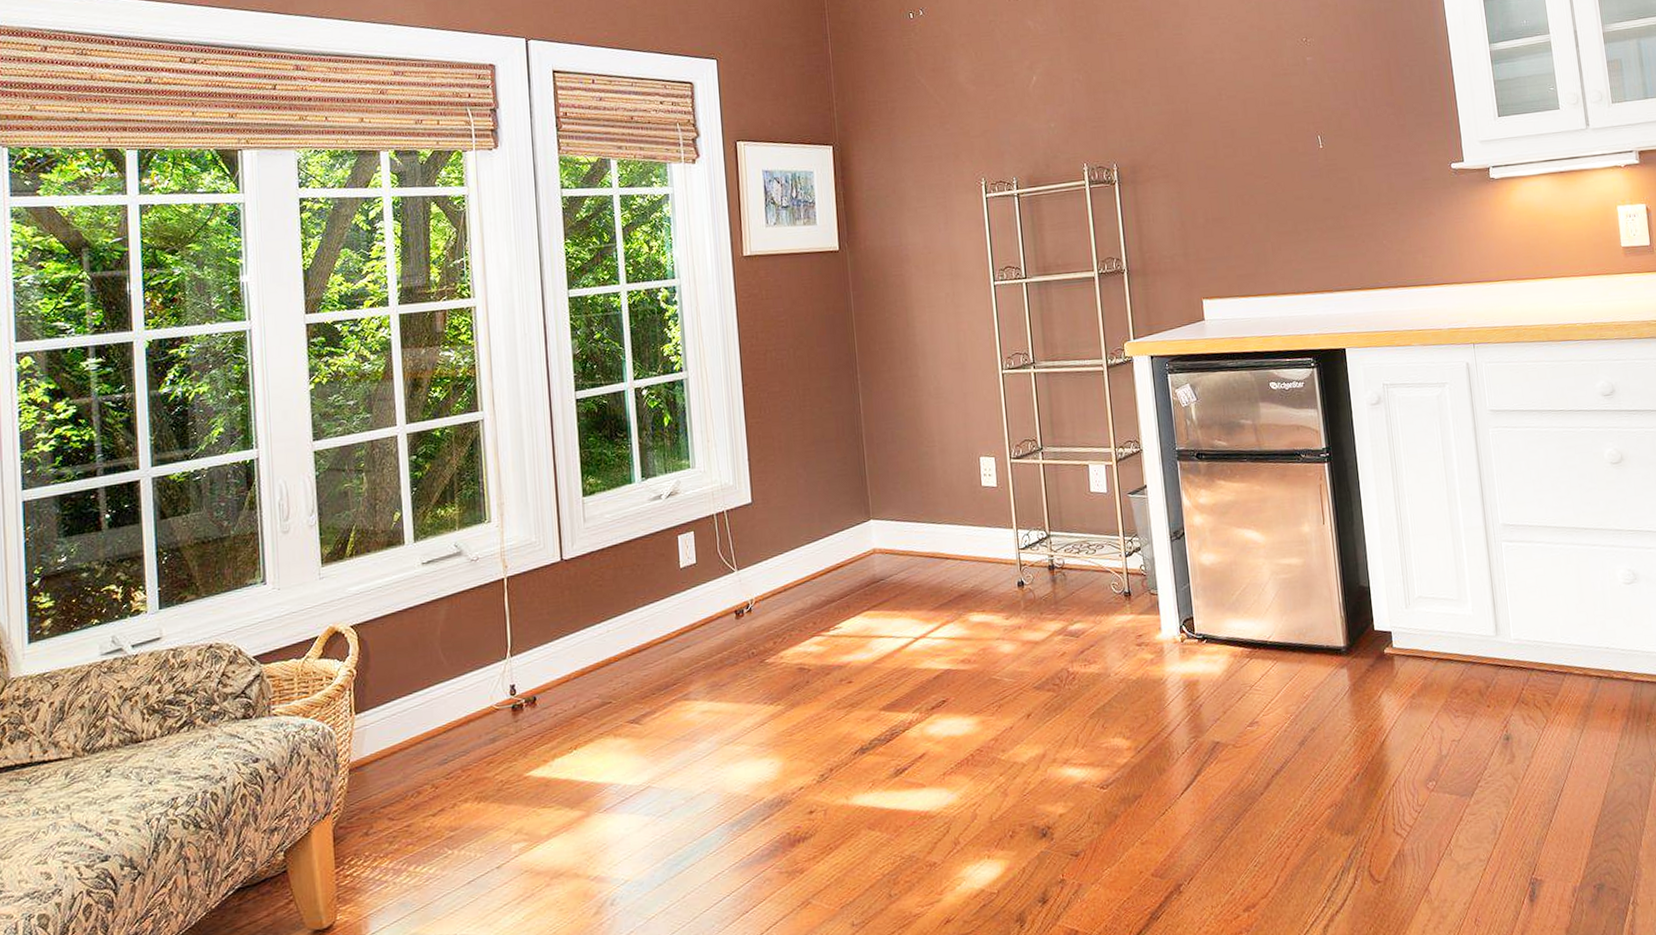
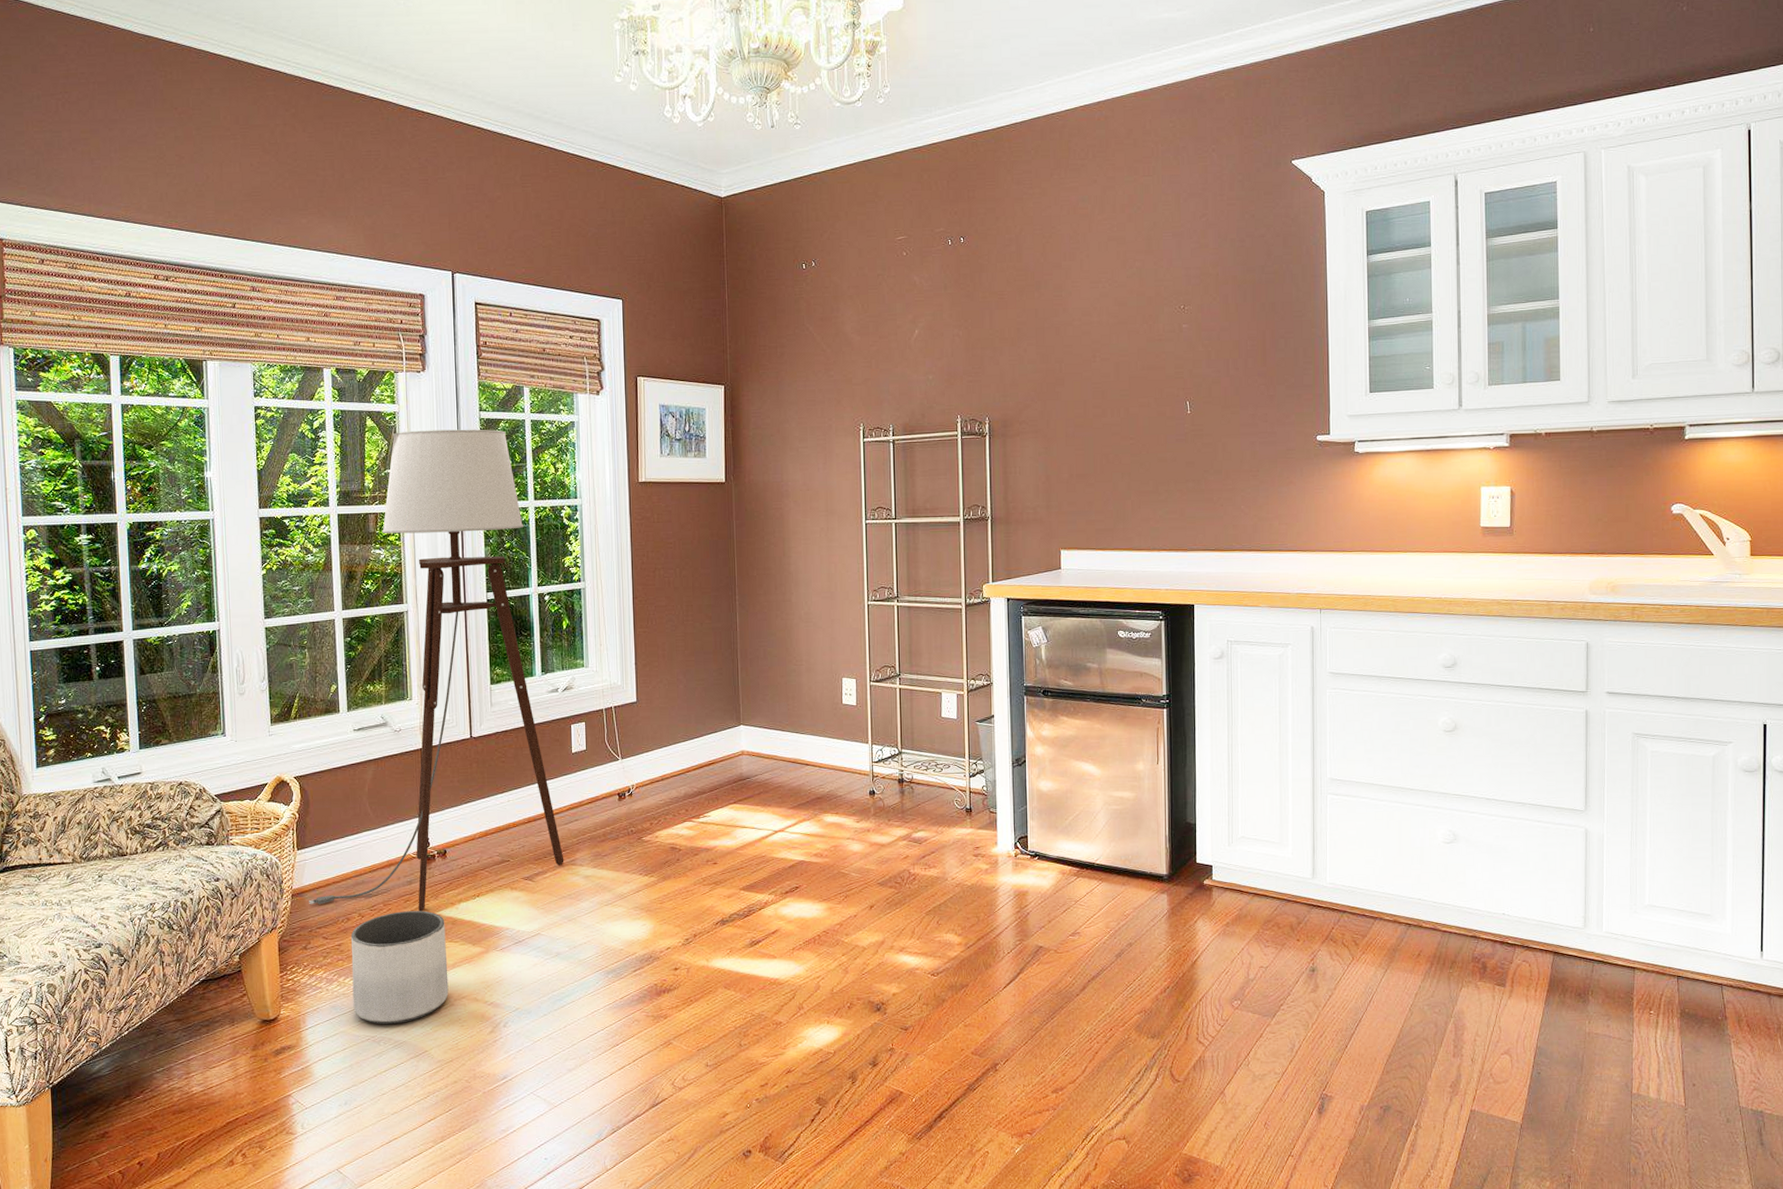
floor lamp: none [370,208,676,780] -> present [309,429,564,912]
planter: none [422,773,543,920] -> present [350,911,449,1025]

